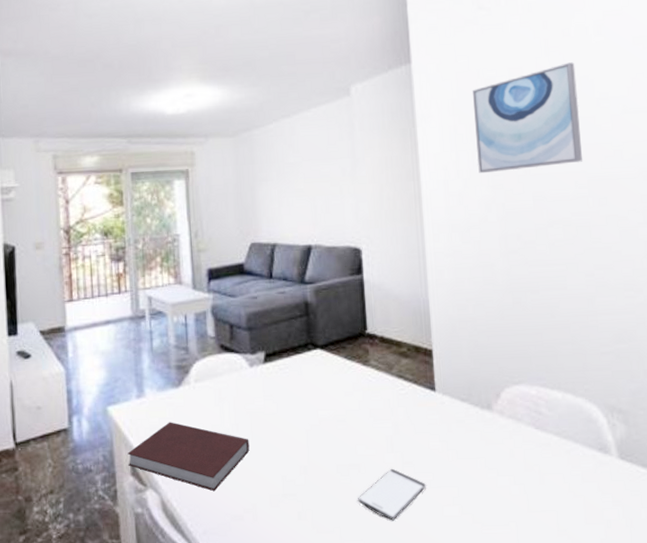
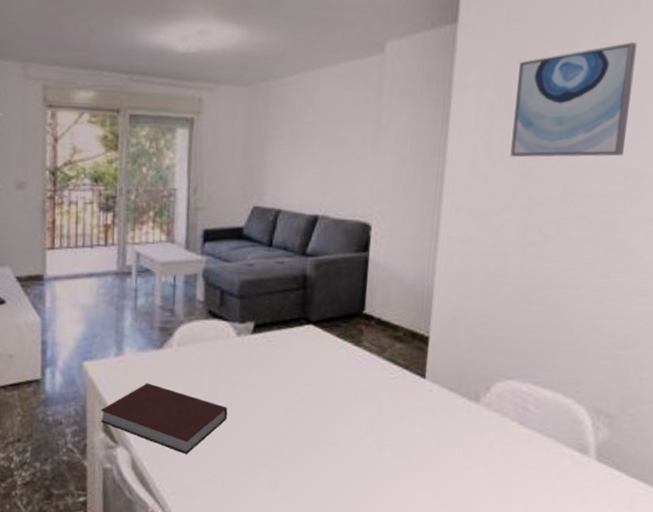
smartphone: present [358,468,426,521] -> none [330,449,401,498]

